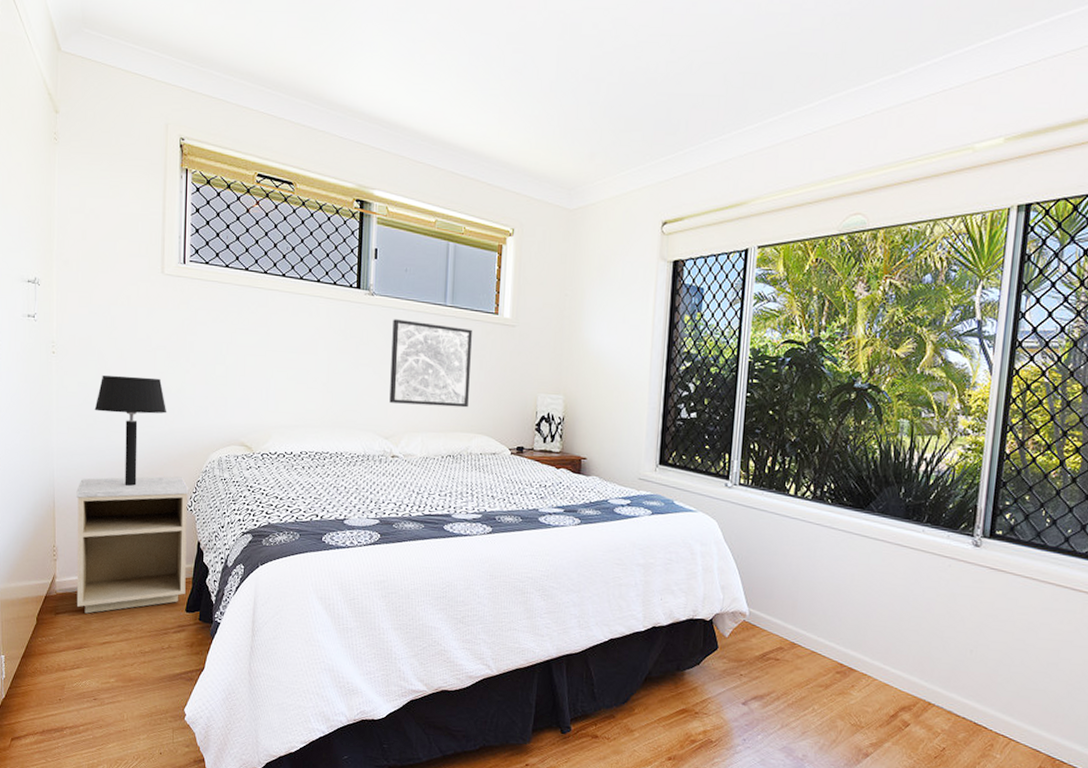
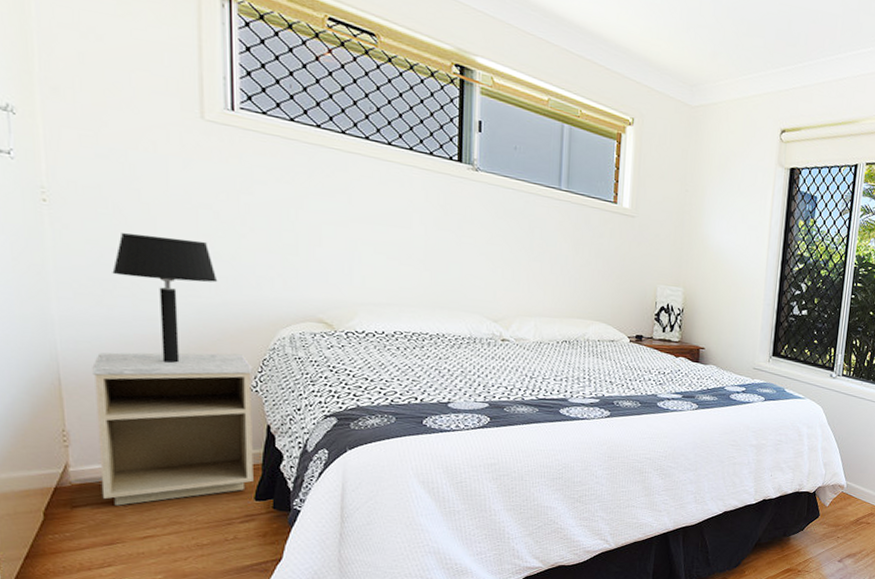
wall art: present [389,319,472,408] -> none [498,198,589,295]

